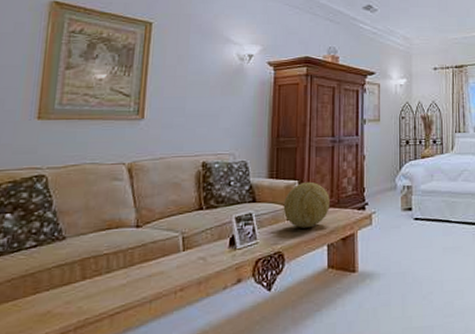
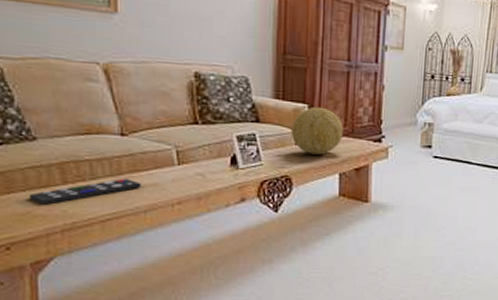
remote control: none [50,269,150,303] -> present [28,178,142,205]

